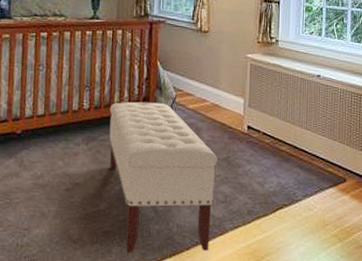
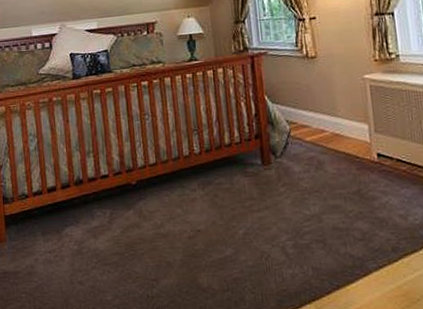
bench: present [109,101,217,253] -> none [221,138,353,300]

